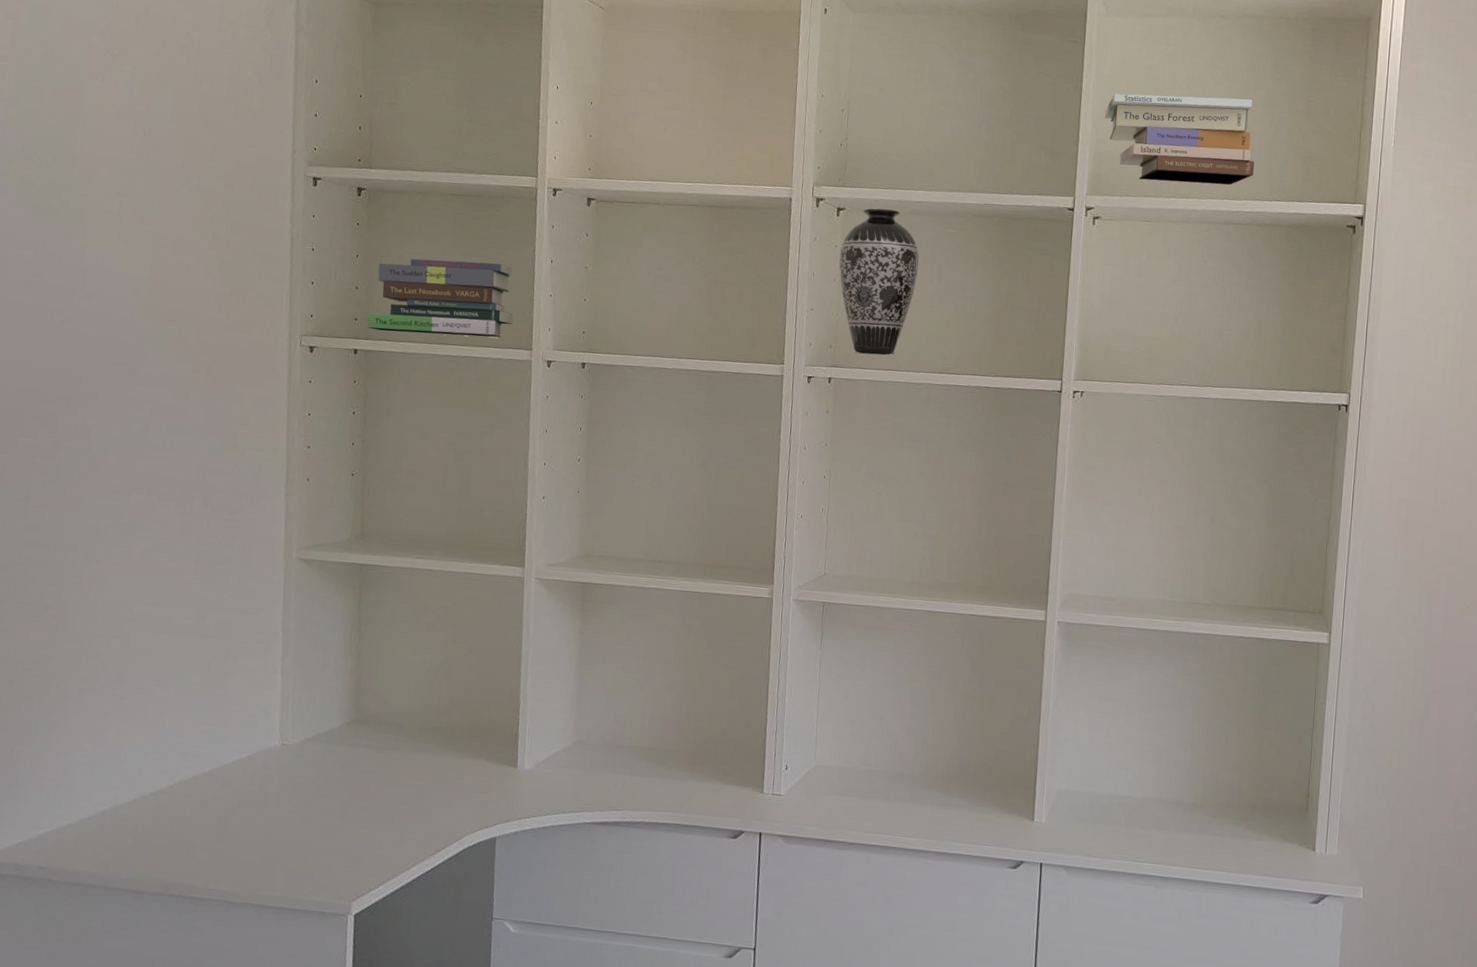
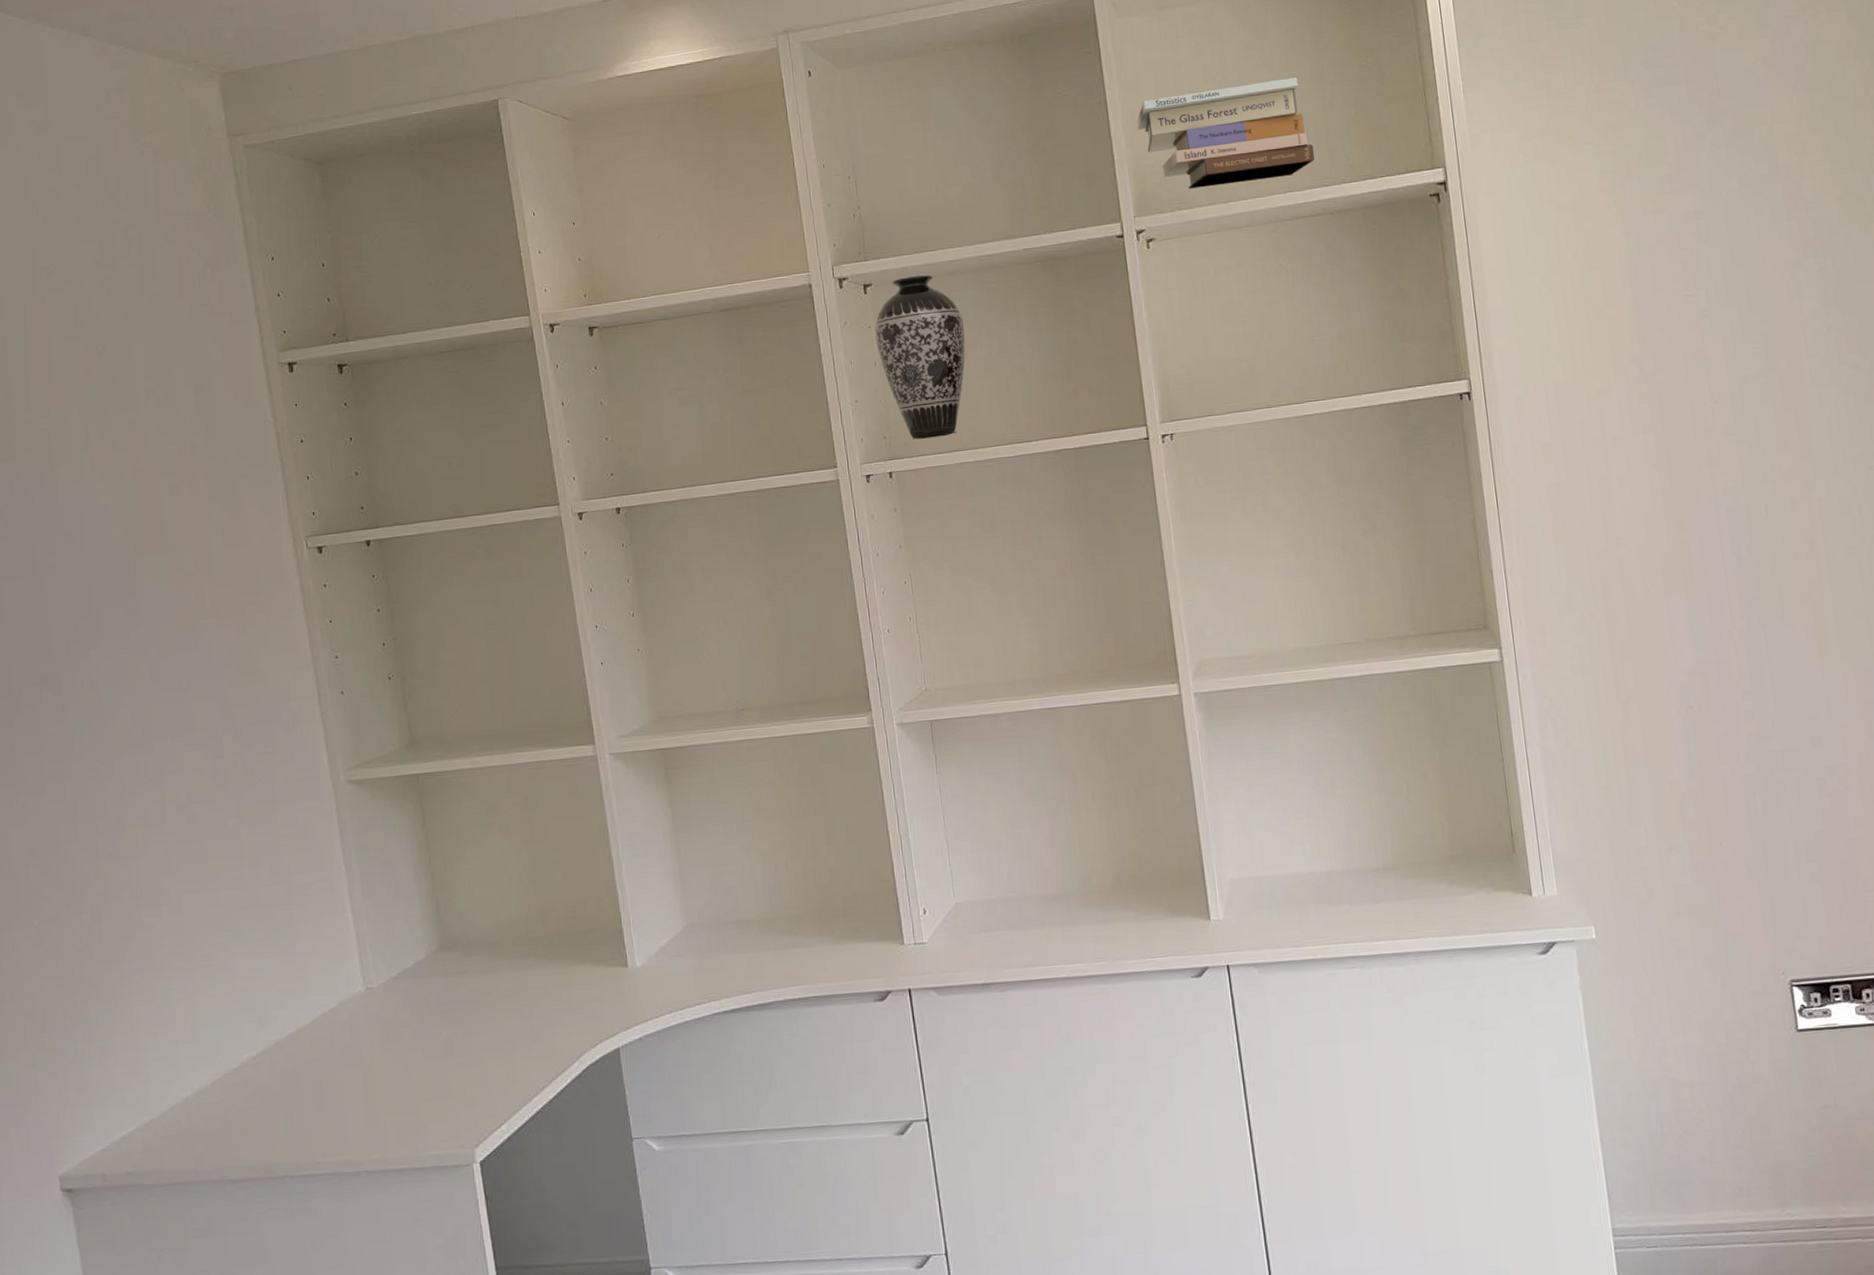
books: present [367,258,514,338] -> none [374,417,533,516]

